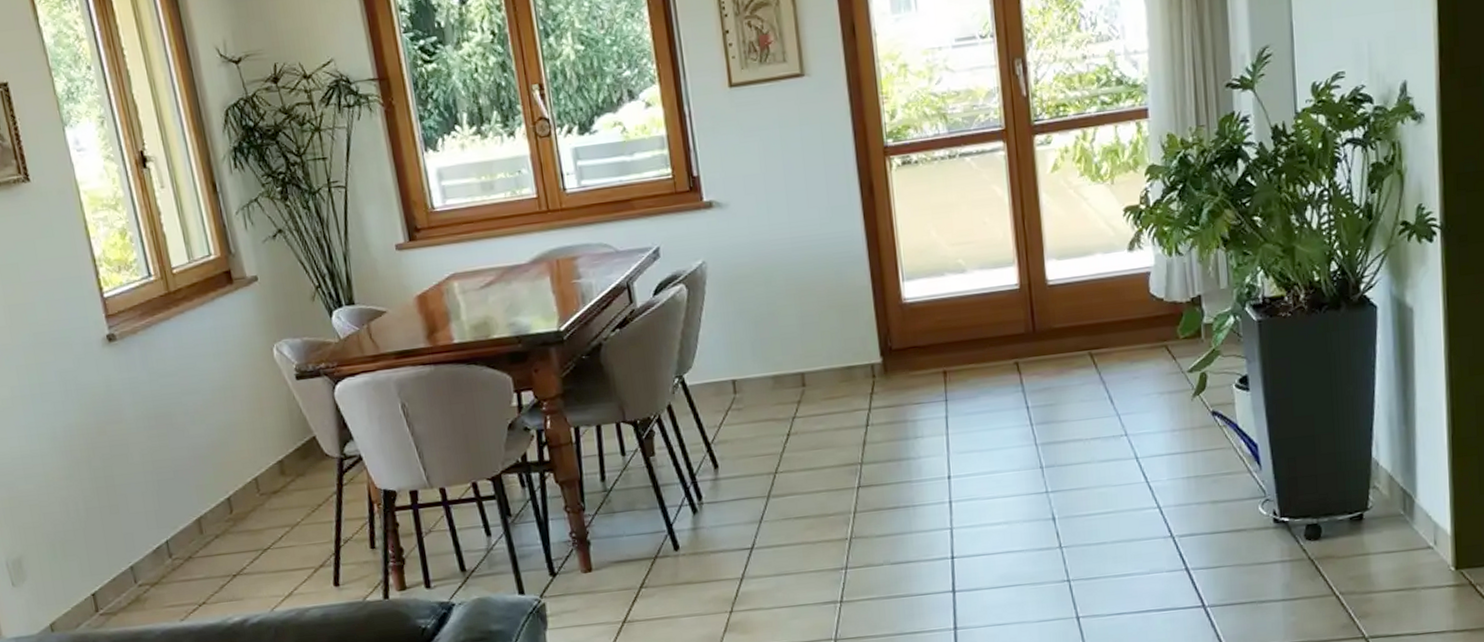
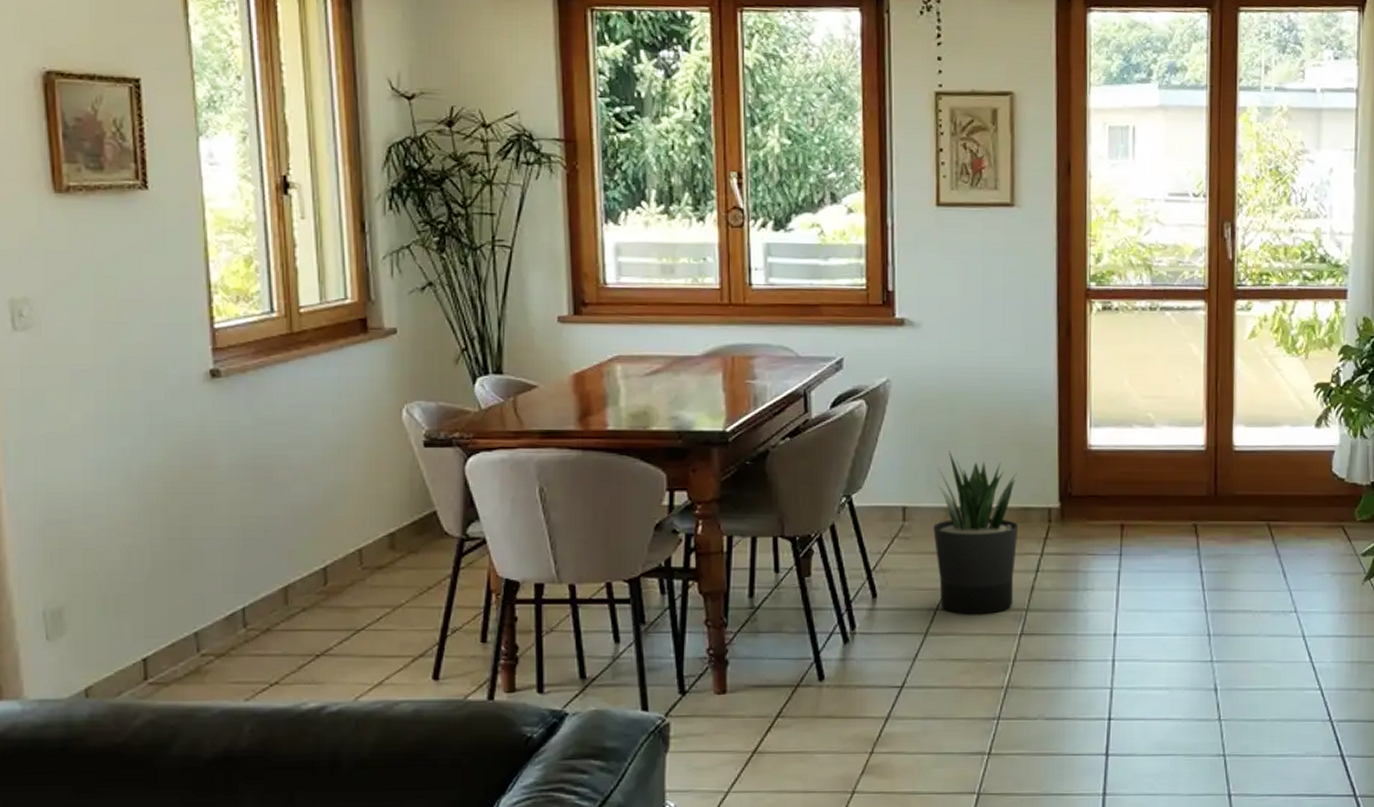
planter: none [761,322,848,475] -> present [933,451,1019,614]

